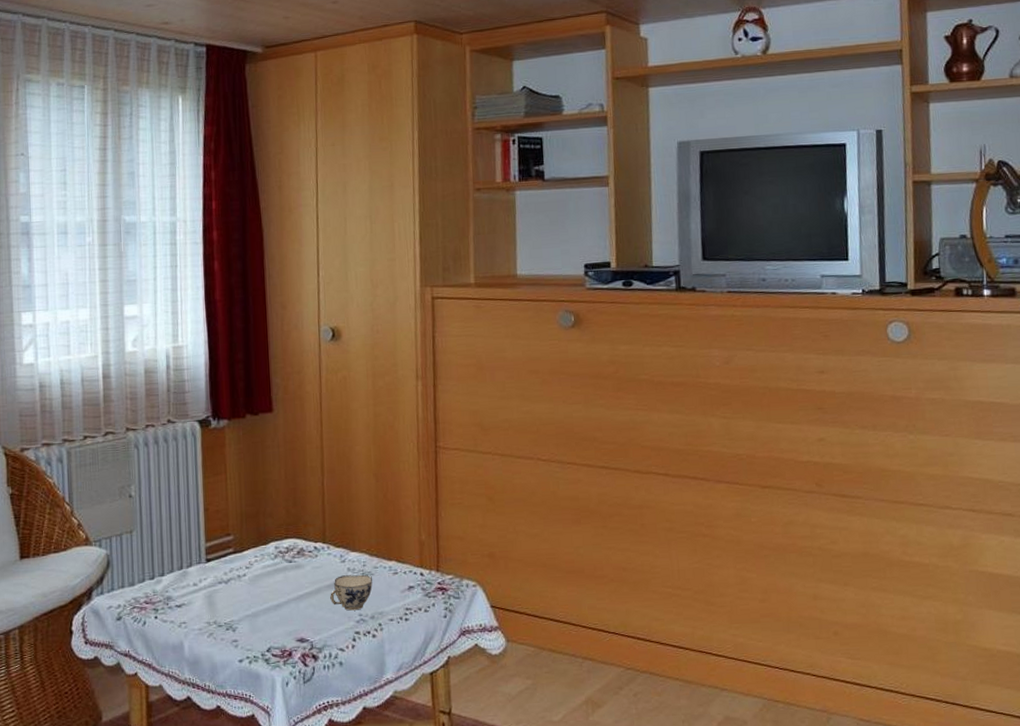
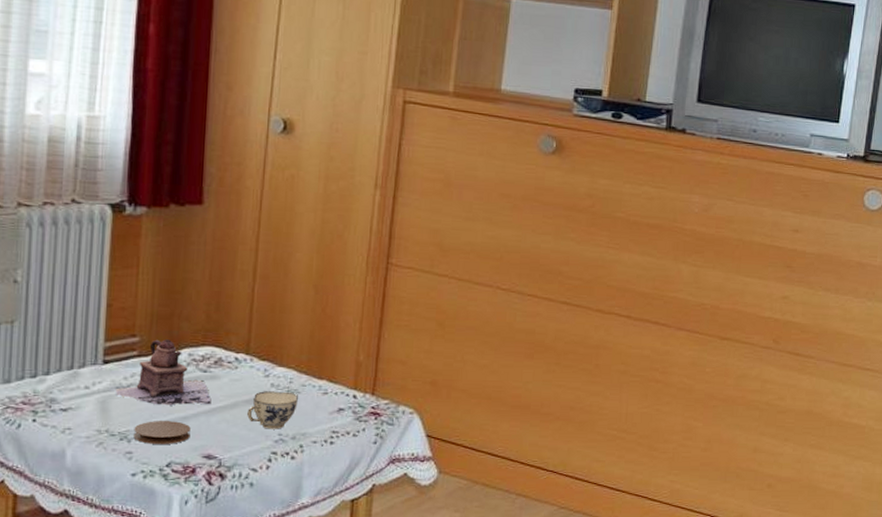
teapot: none [219,535,299,596] -> present [116,339,211,406]
coaster: none [237,609,284,632] -> present [133,421,191,444]

